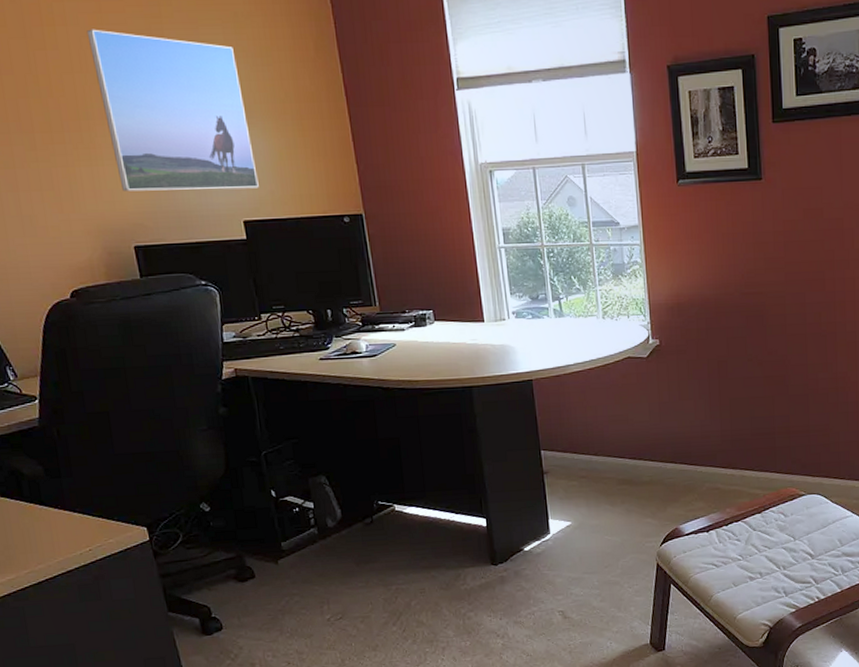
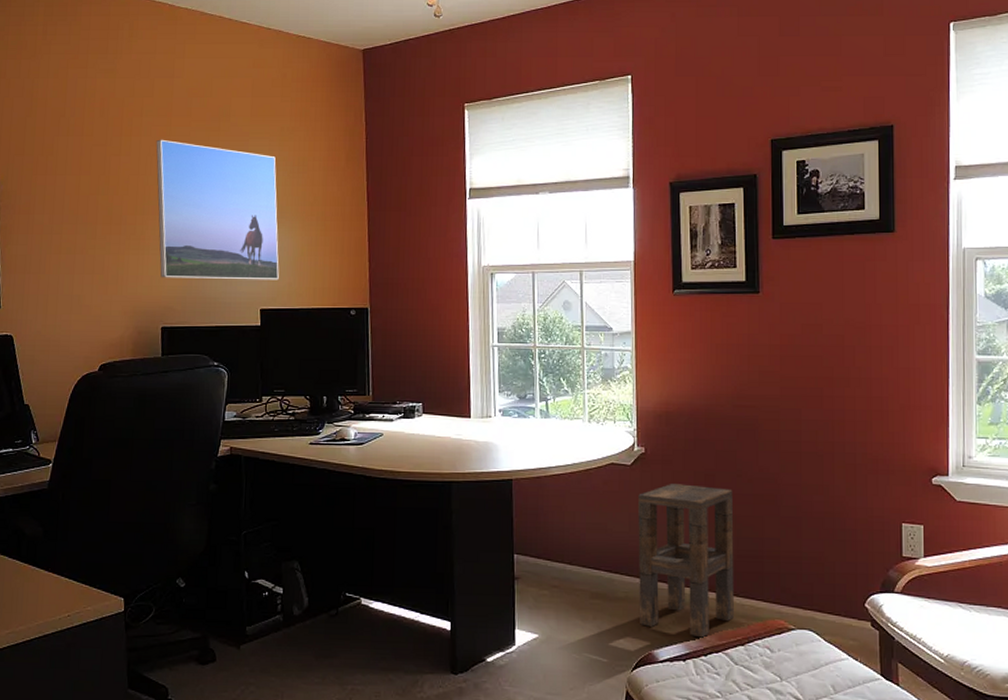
side table: none [656,372,750,510] -> present [638,484,734,638]

